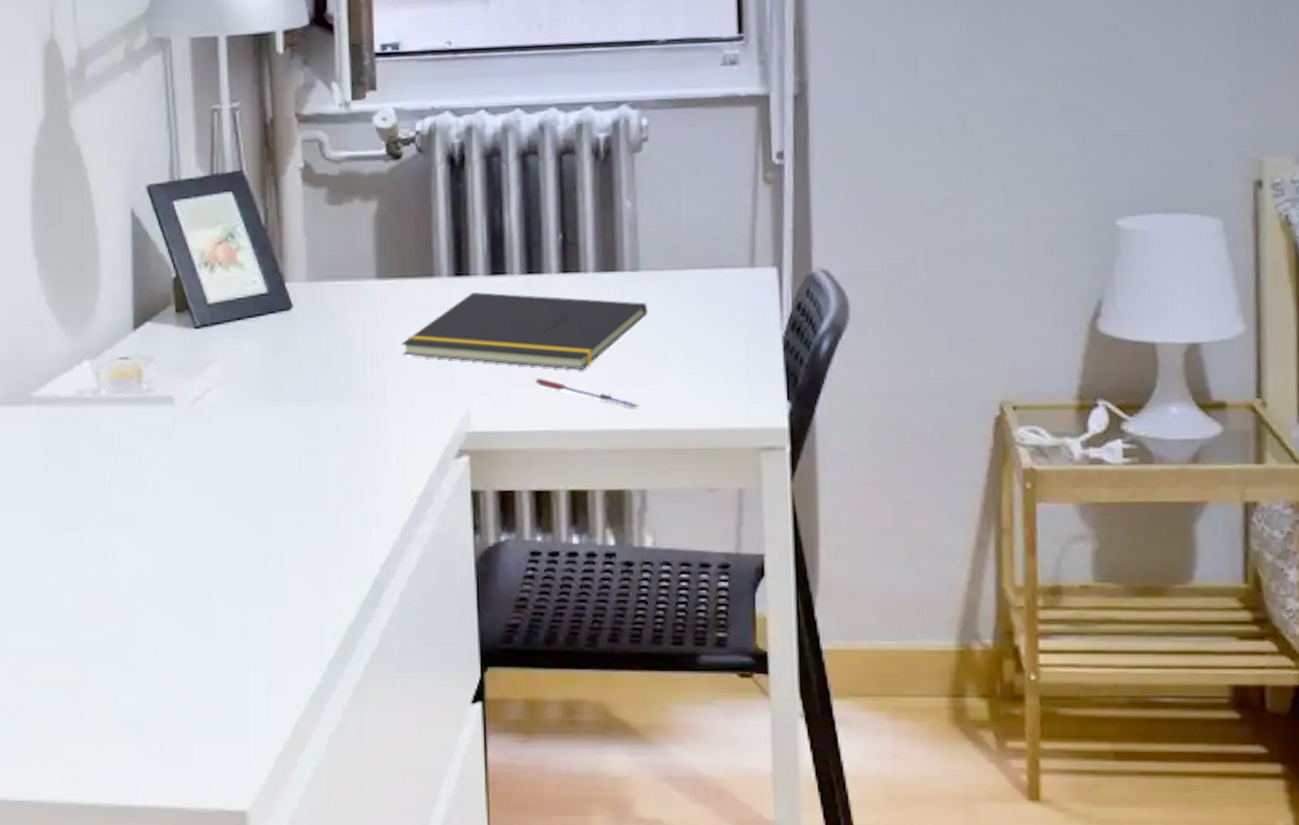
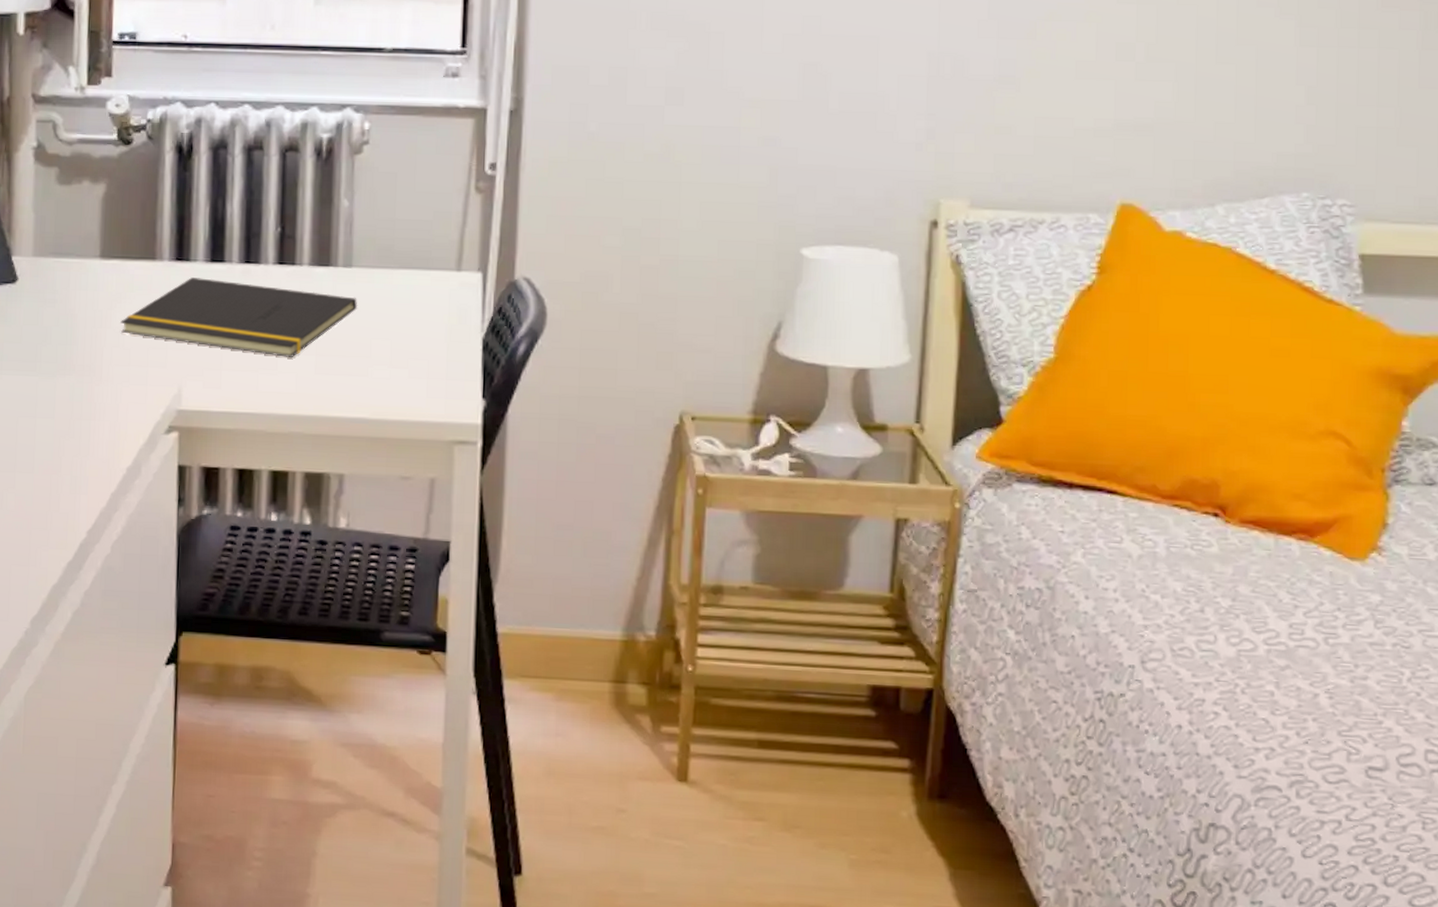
pen: present [536,378,639,408] -> none [246,362,343,397]

